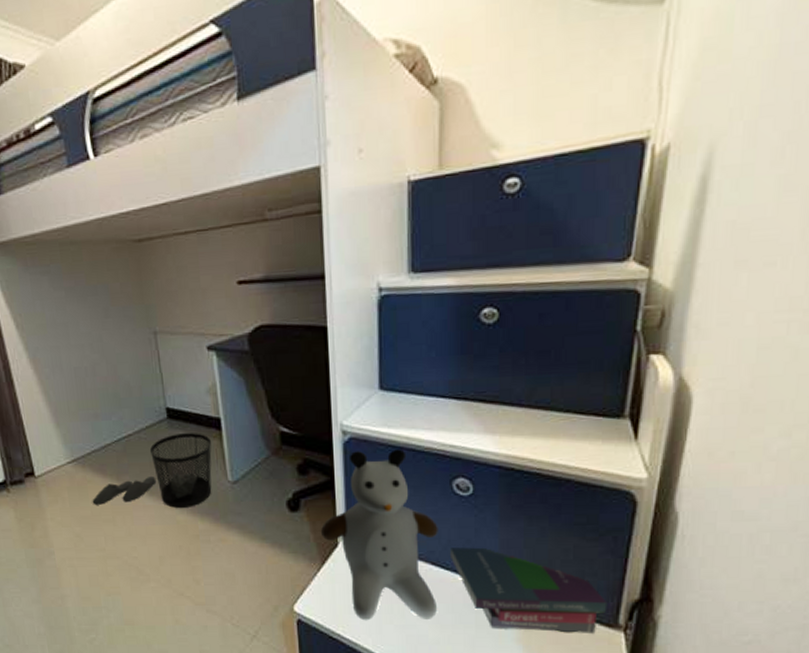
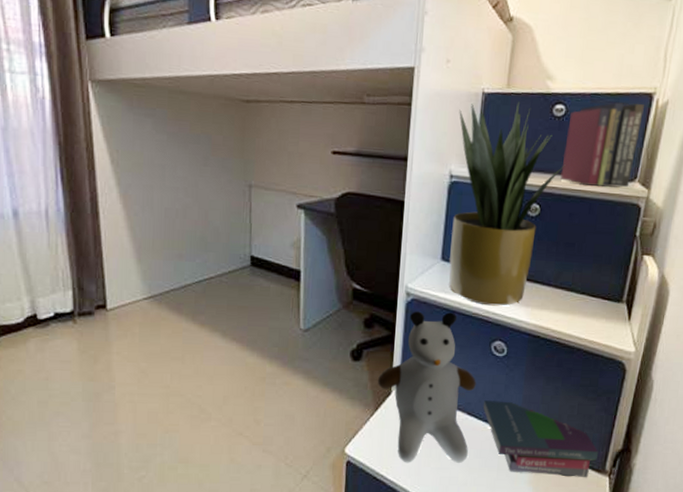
slippers: present [92,477,156,505] -> none [163,319,232,342]
waste bin: present [149,433,212,508] -> none [229,281,290,351]
planter: none [381,183,528,437] -> present [449,101,565,306]
books: none [522,156,634,275] -> present [560,102,644,188]

